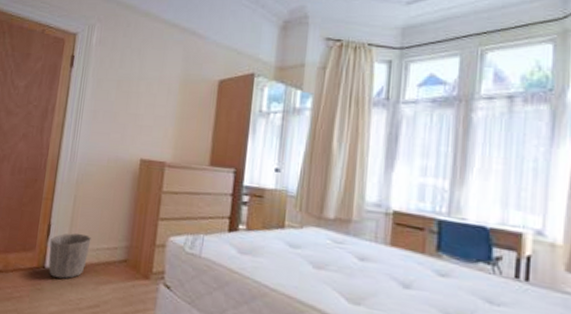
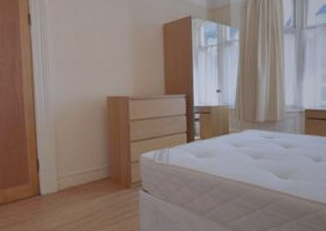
waste basket: present [48,233,91,279] -> none [41,164,77,200]

